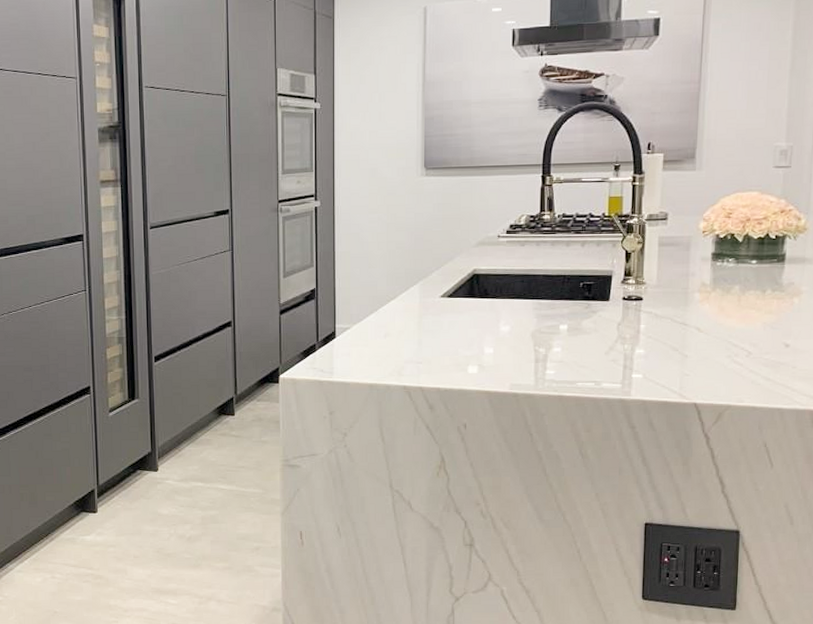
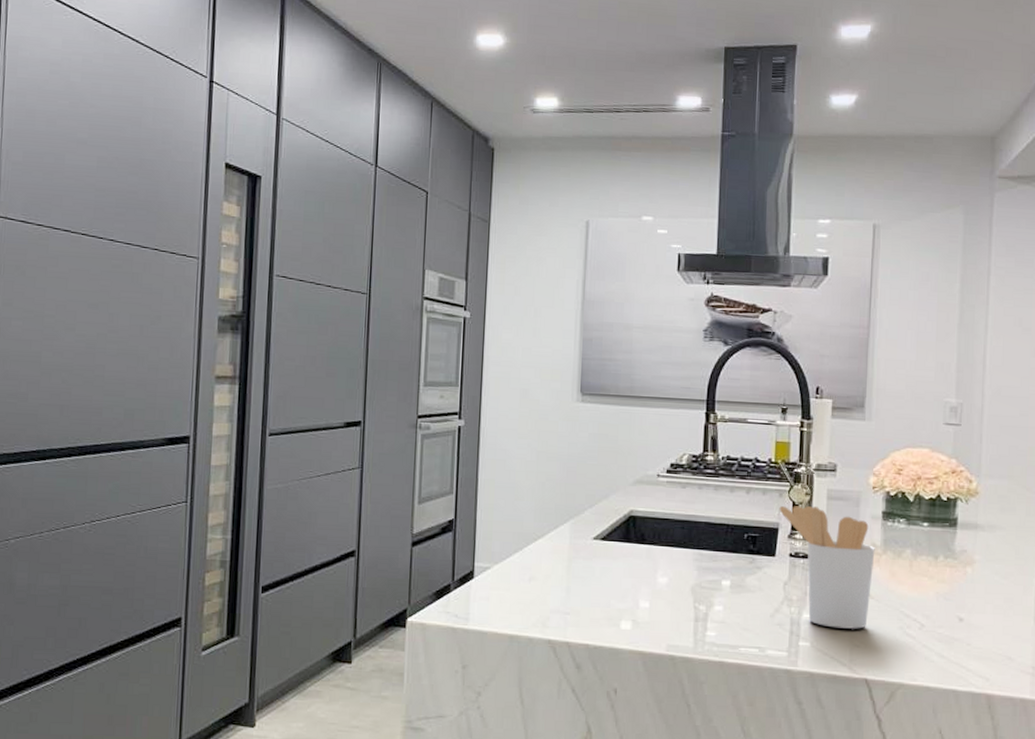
utensil holder: none [612,253,705,360] -> present [779,506,875,629]

